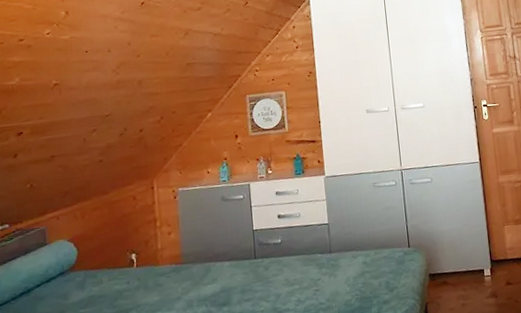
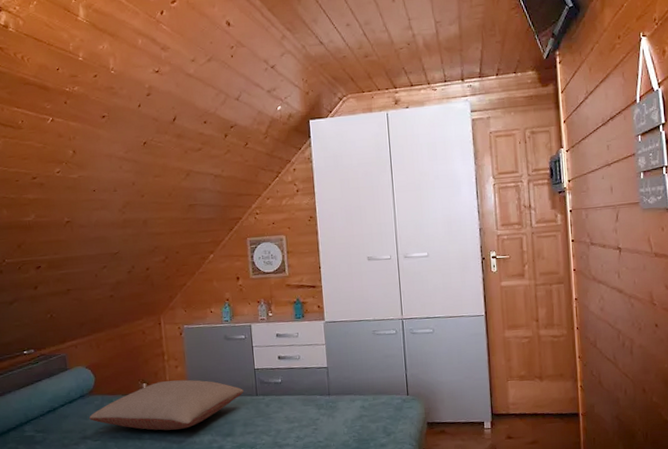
pillow: none [69,246,242,306] -> present [89,379,245,431]

